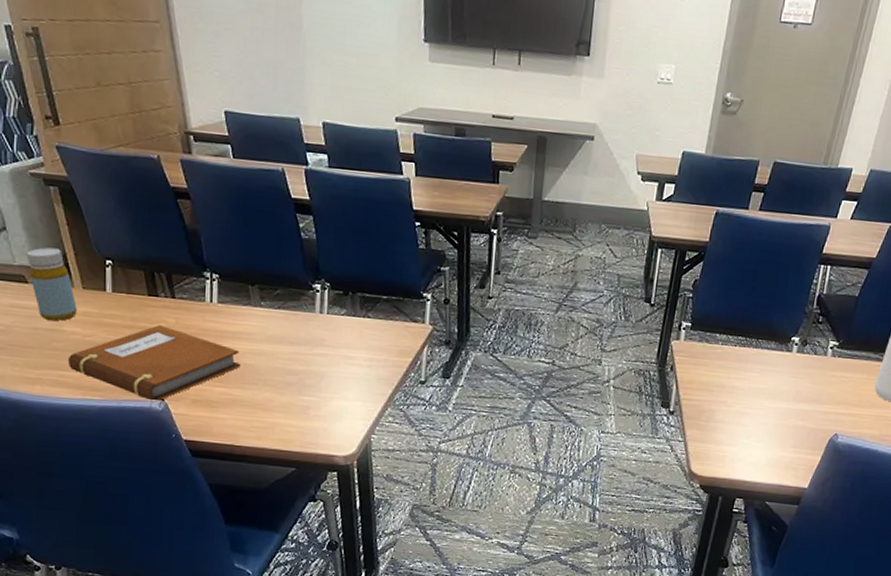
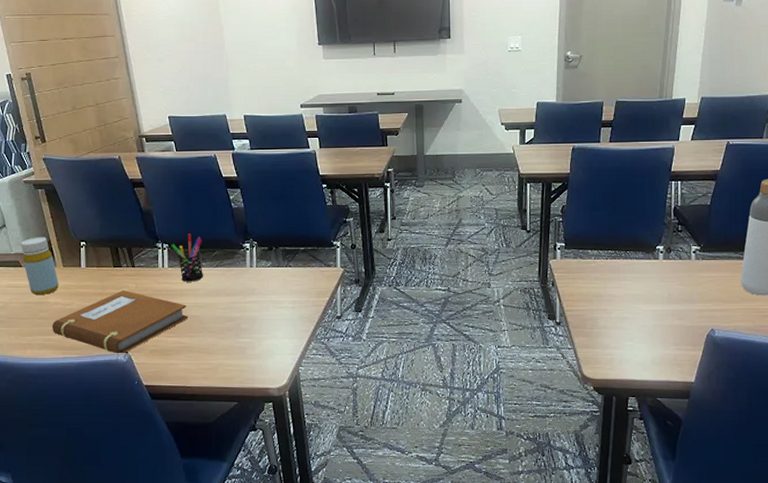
pen holder: none [222,264,262,324] -> present [171,234,204,282]

